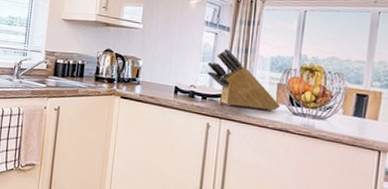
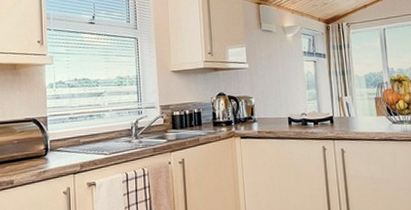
knife block: present [207,48,280,111] -> none [312,73,381,126]

